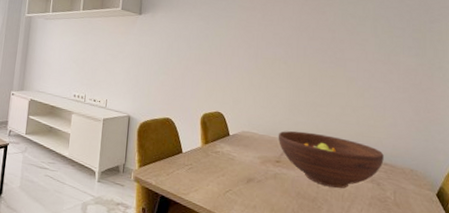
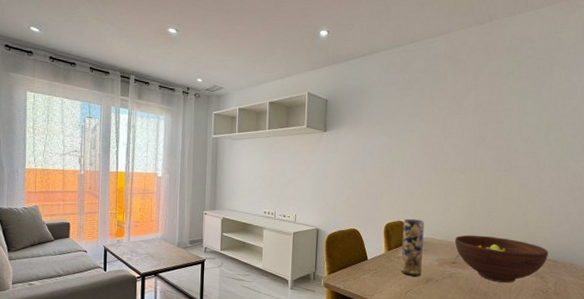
vase: none [219,109,245,175] -> present [401,218,425,277]

